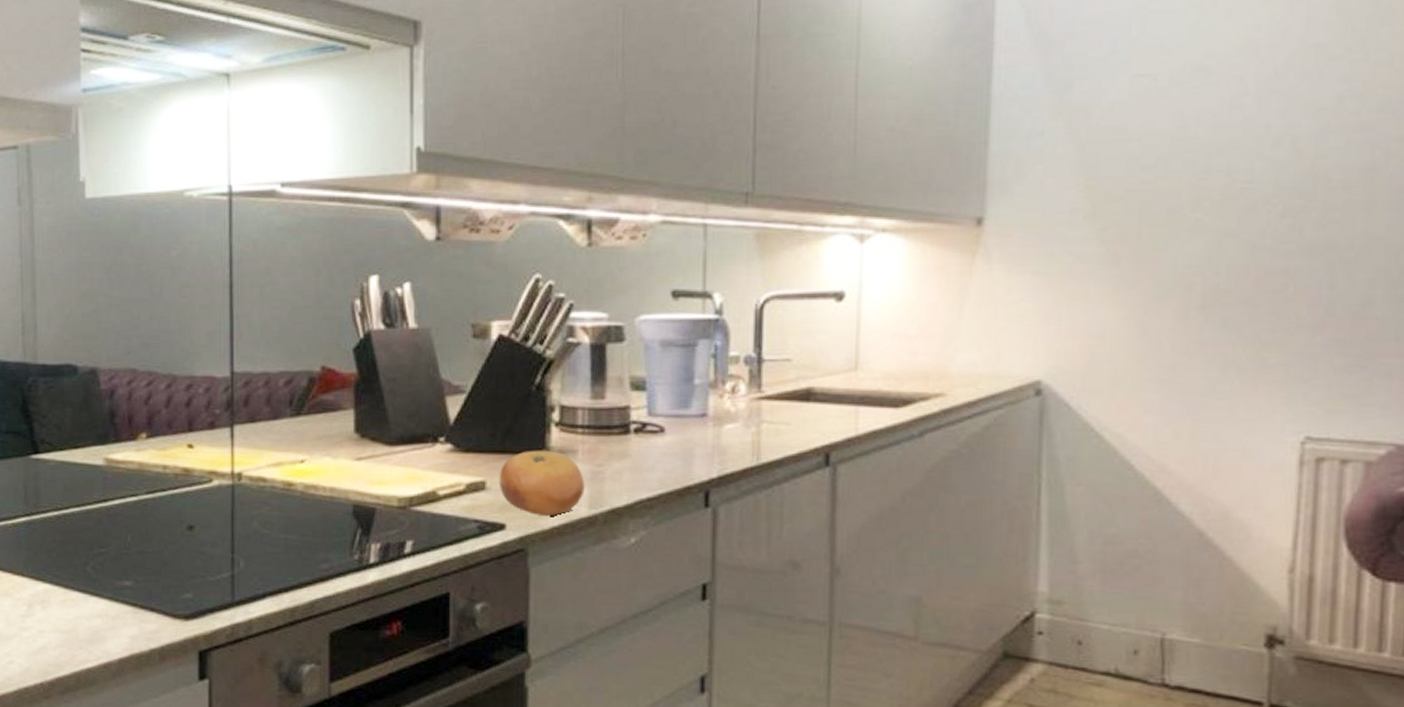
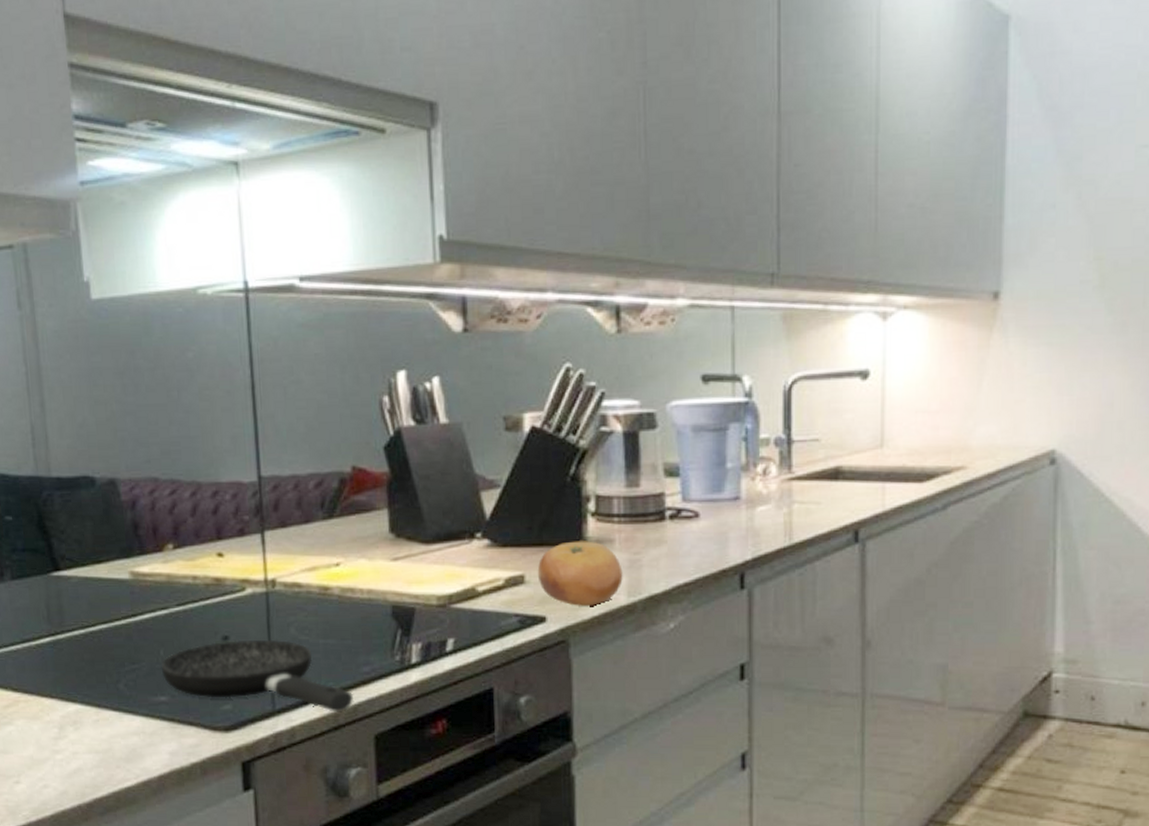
frying pan: none [127,529,312,609] -> present [160,639,354,714]

